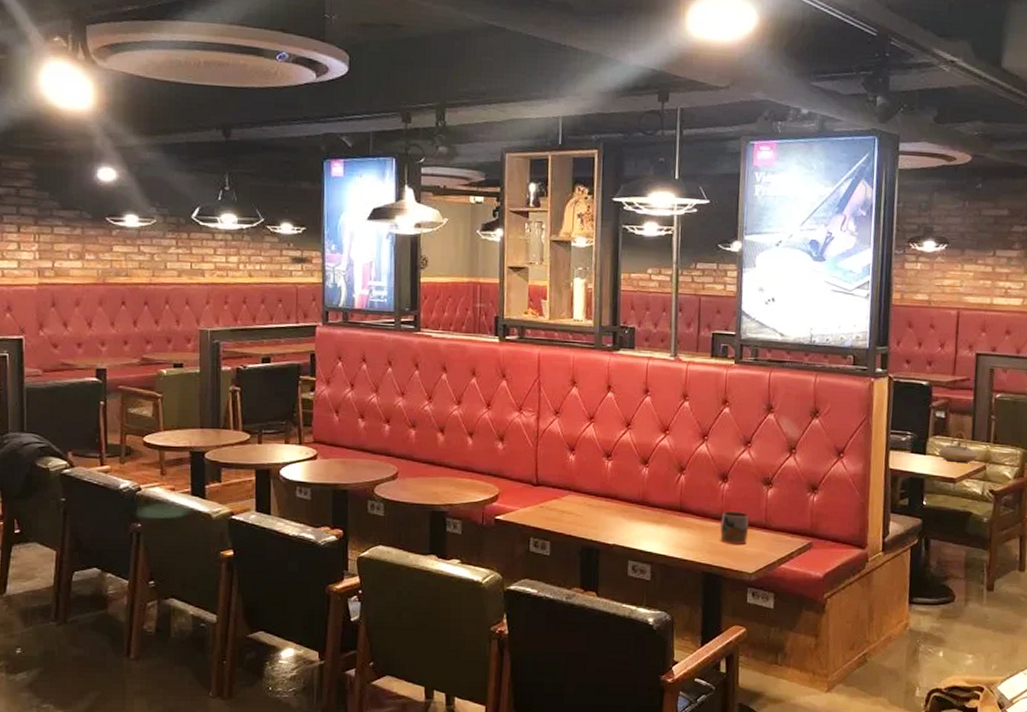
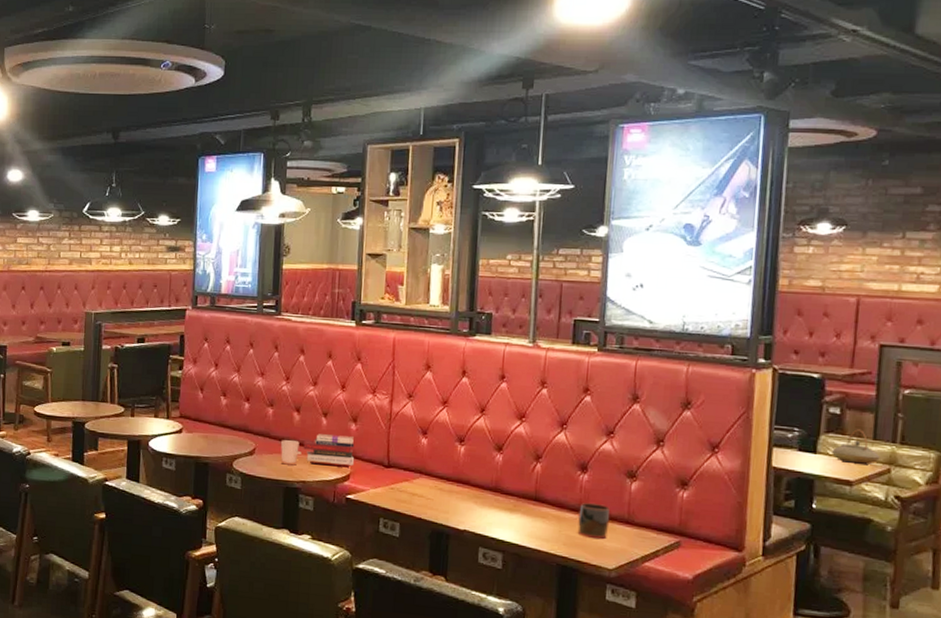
cup: none [425,461,447,488] -> present [281,439,301,466]
books: none [449,454,503,488] -> present [303,434,355,468]

